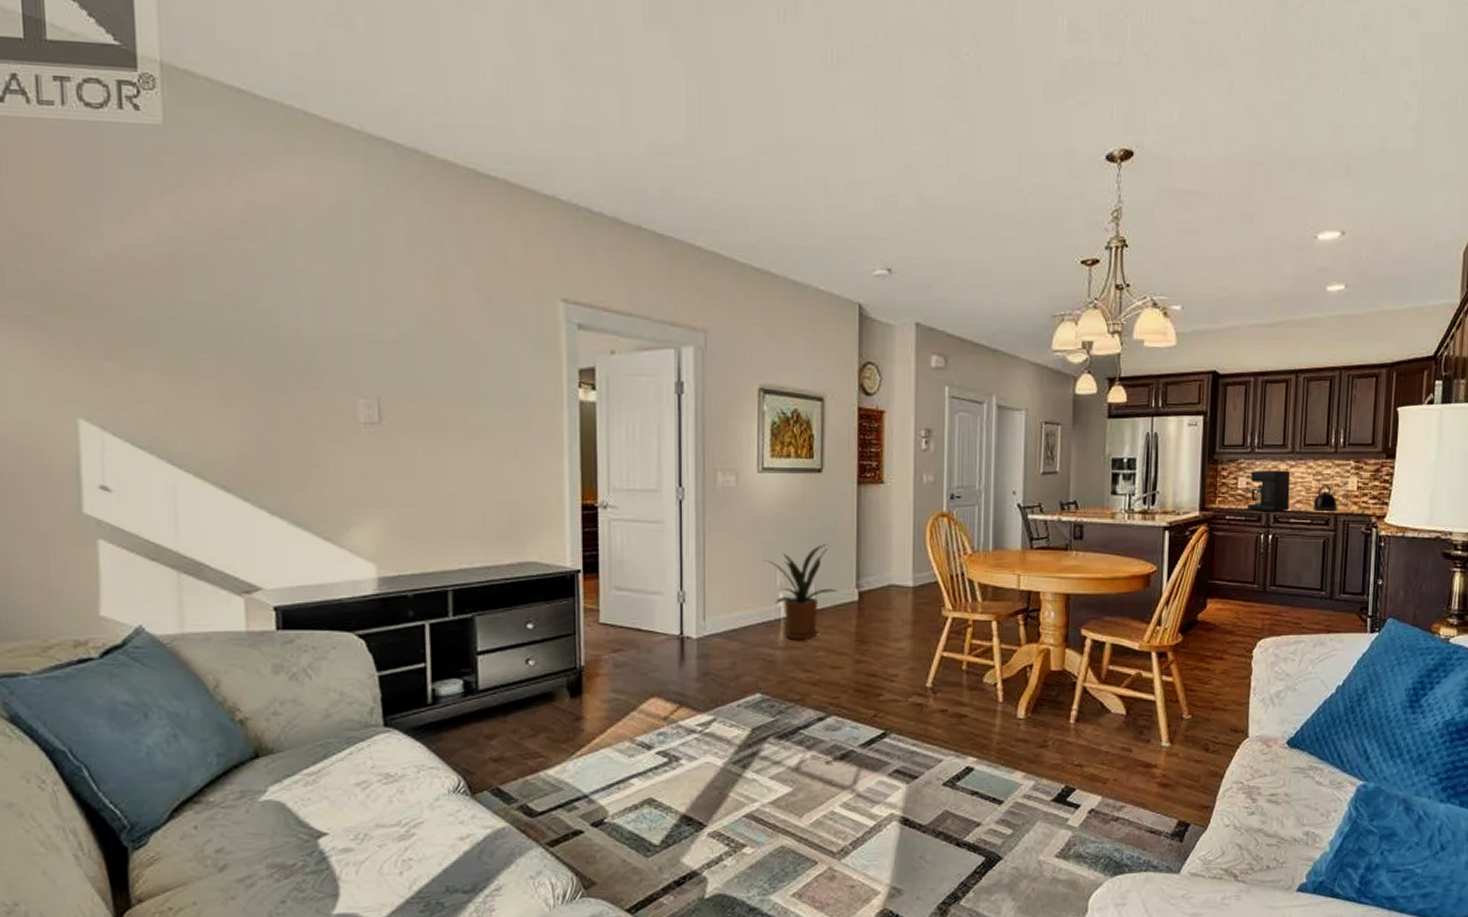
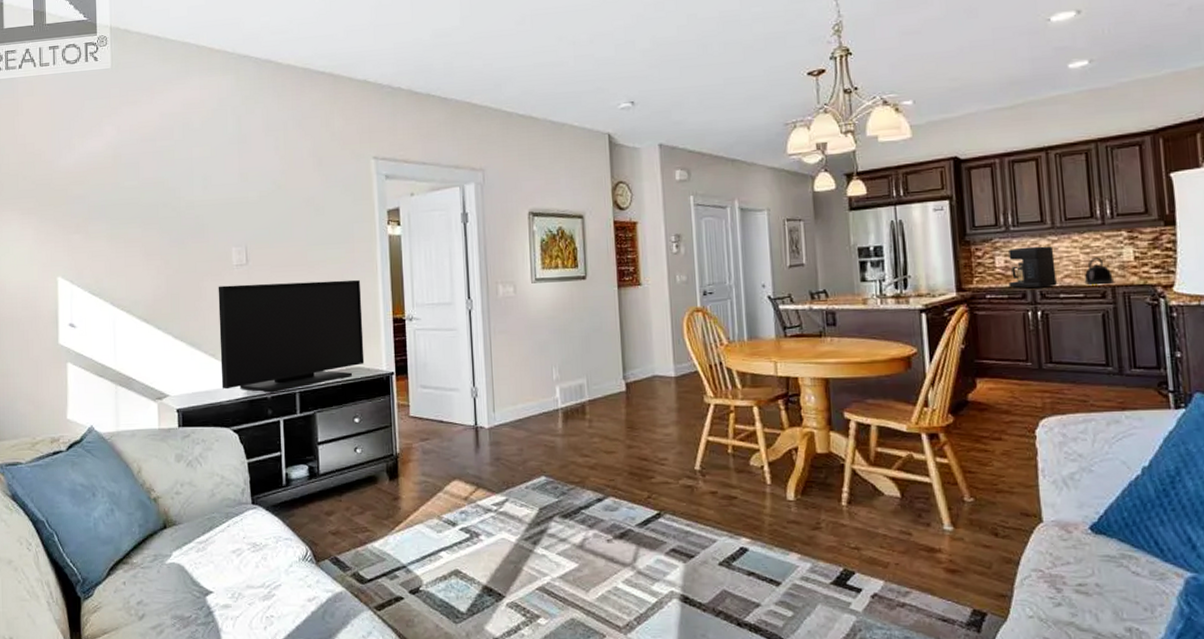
television: none [336,448,543,590] -> present [218,279,365,393]
house plant: present [763,544,838,640] -> none [541,341,607,428]

